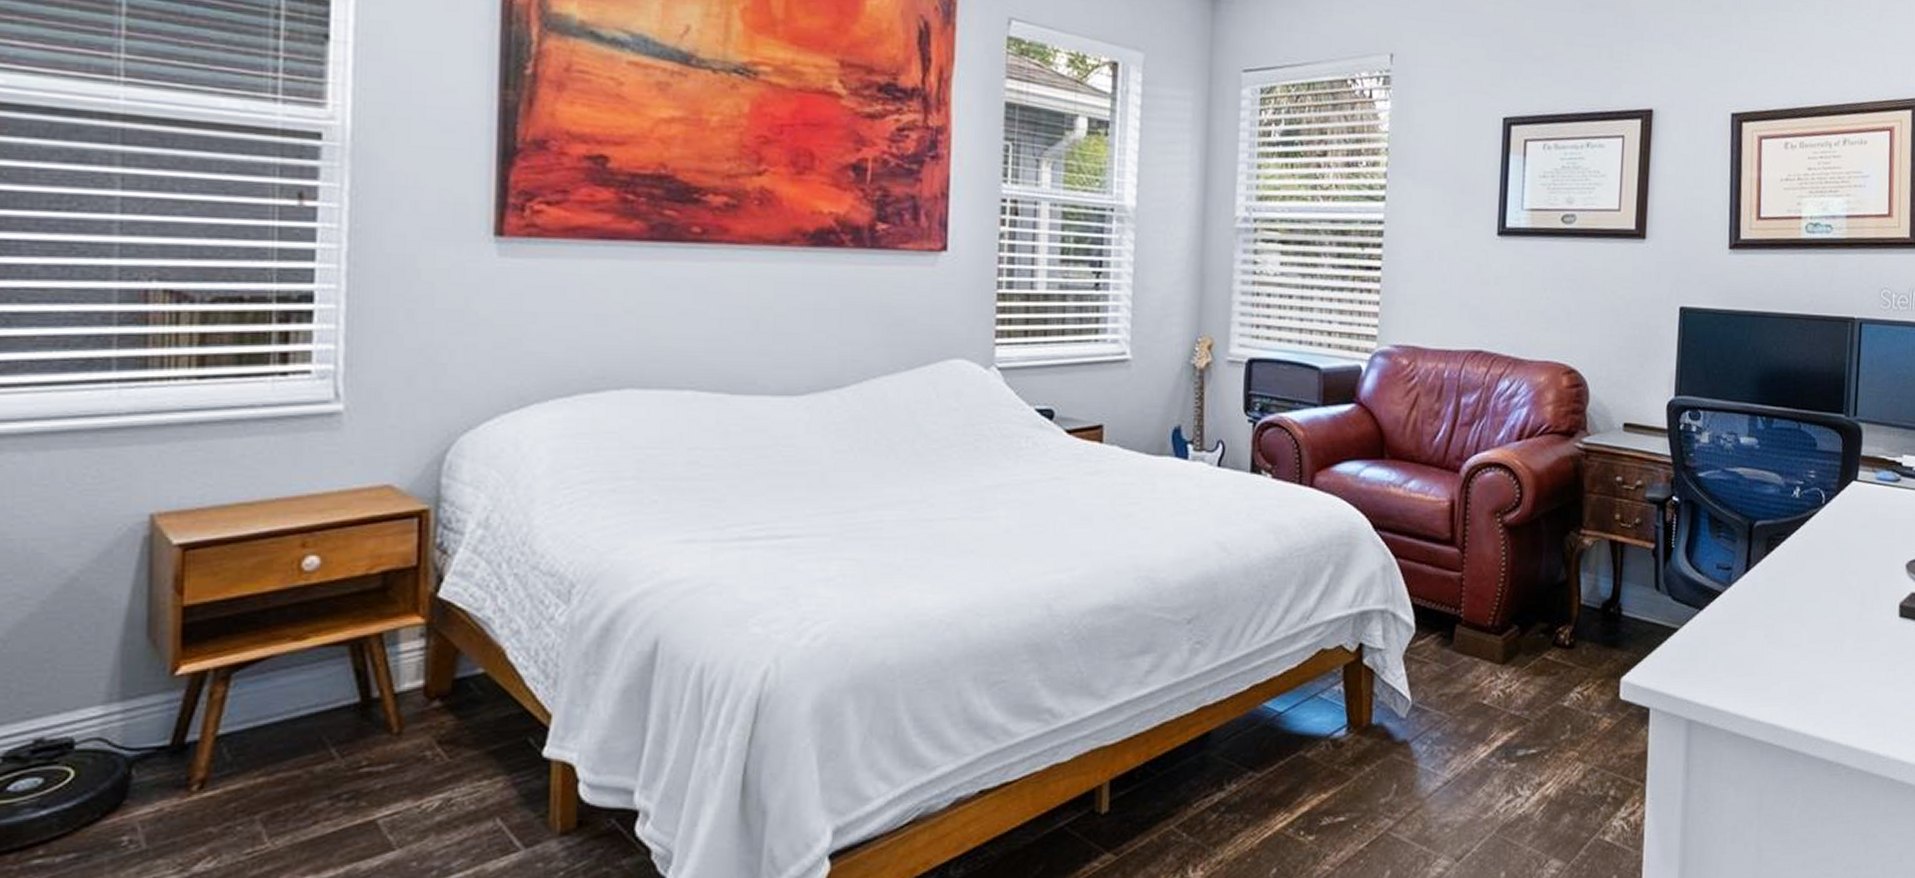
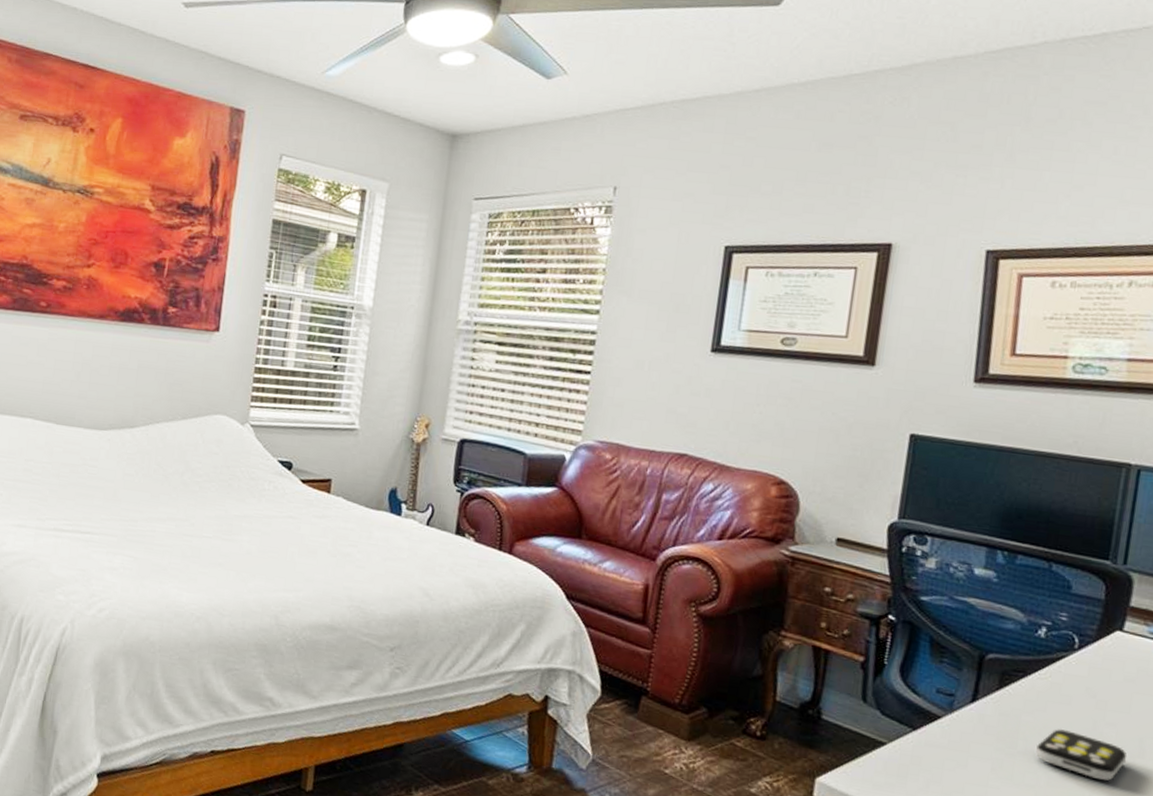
remote control: none [1798,585,1867,628] -> present [1036,729,1128,781]

